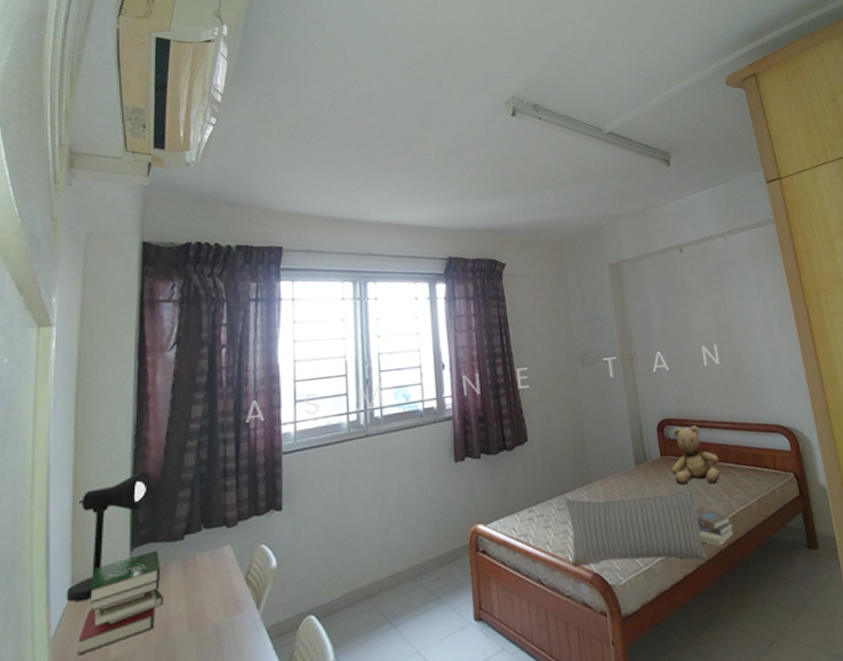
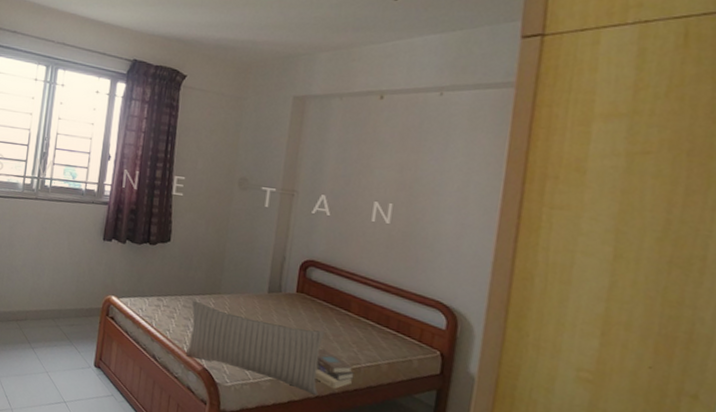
teddy bear: present [672,425,720,485] -> none [304,271,359,334]

